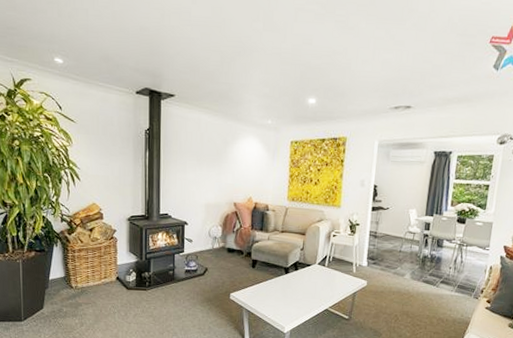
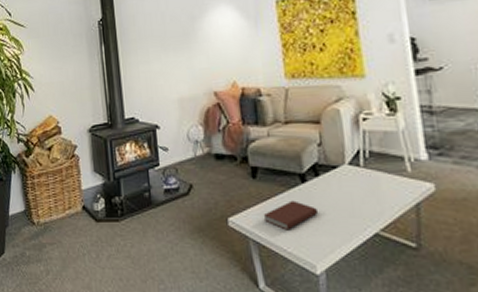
book: none [255,285,292,304] -> present [263,200,318,231]

